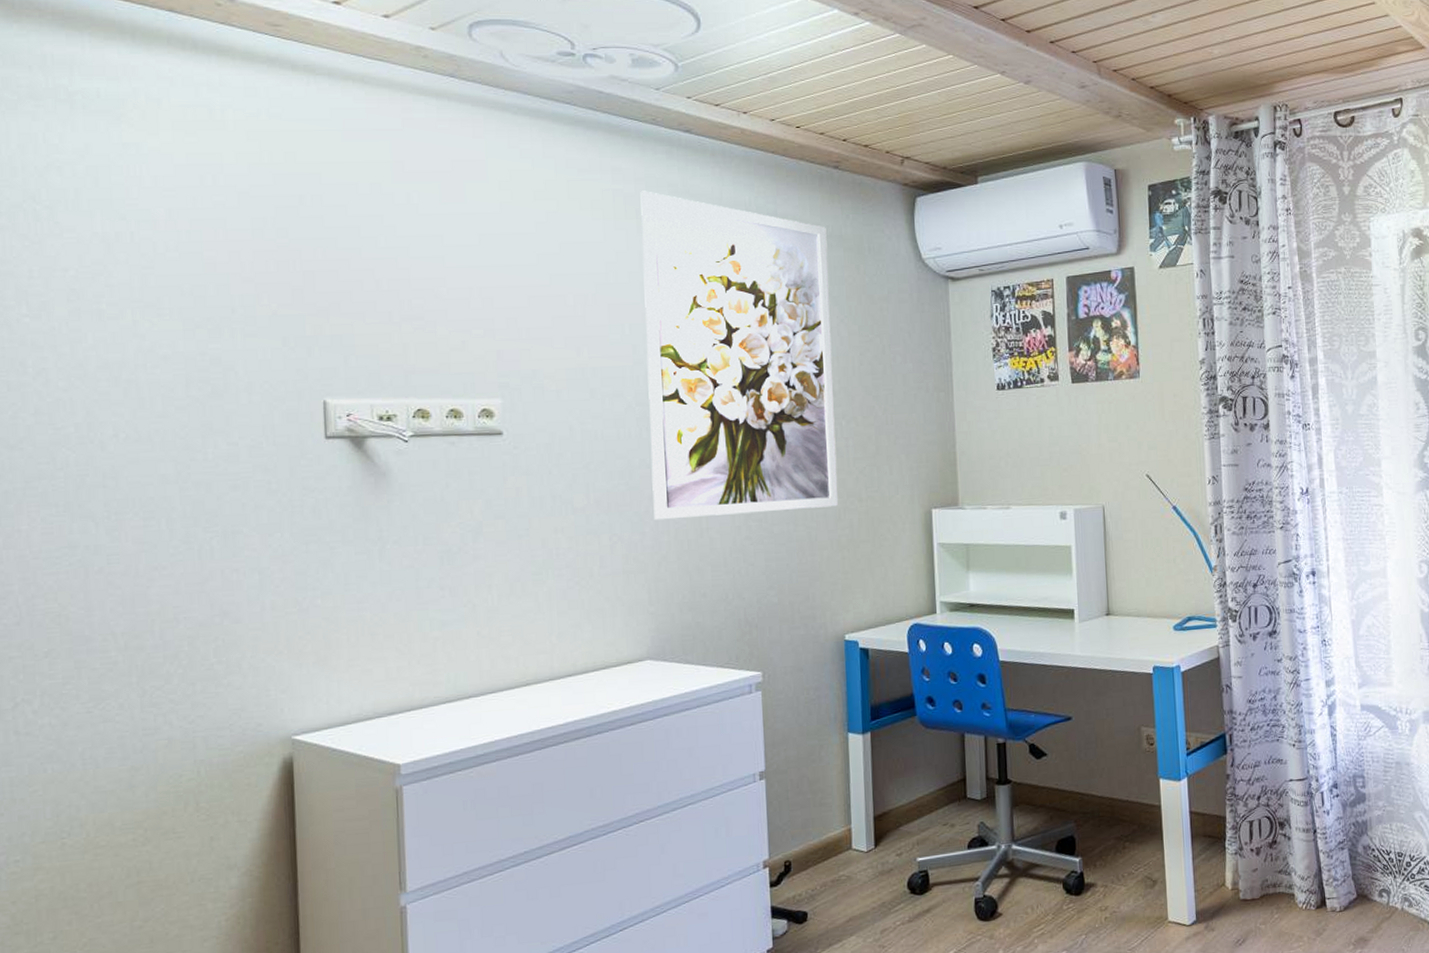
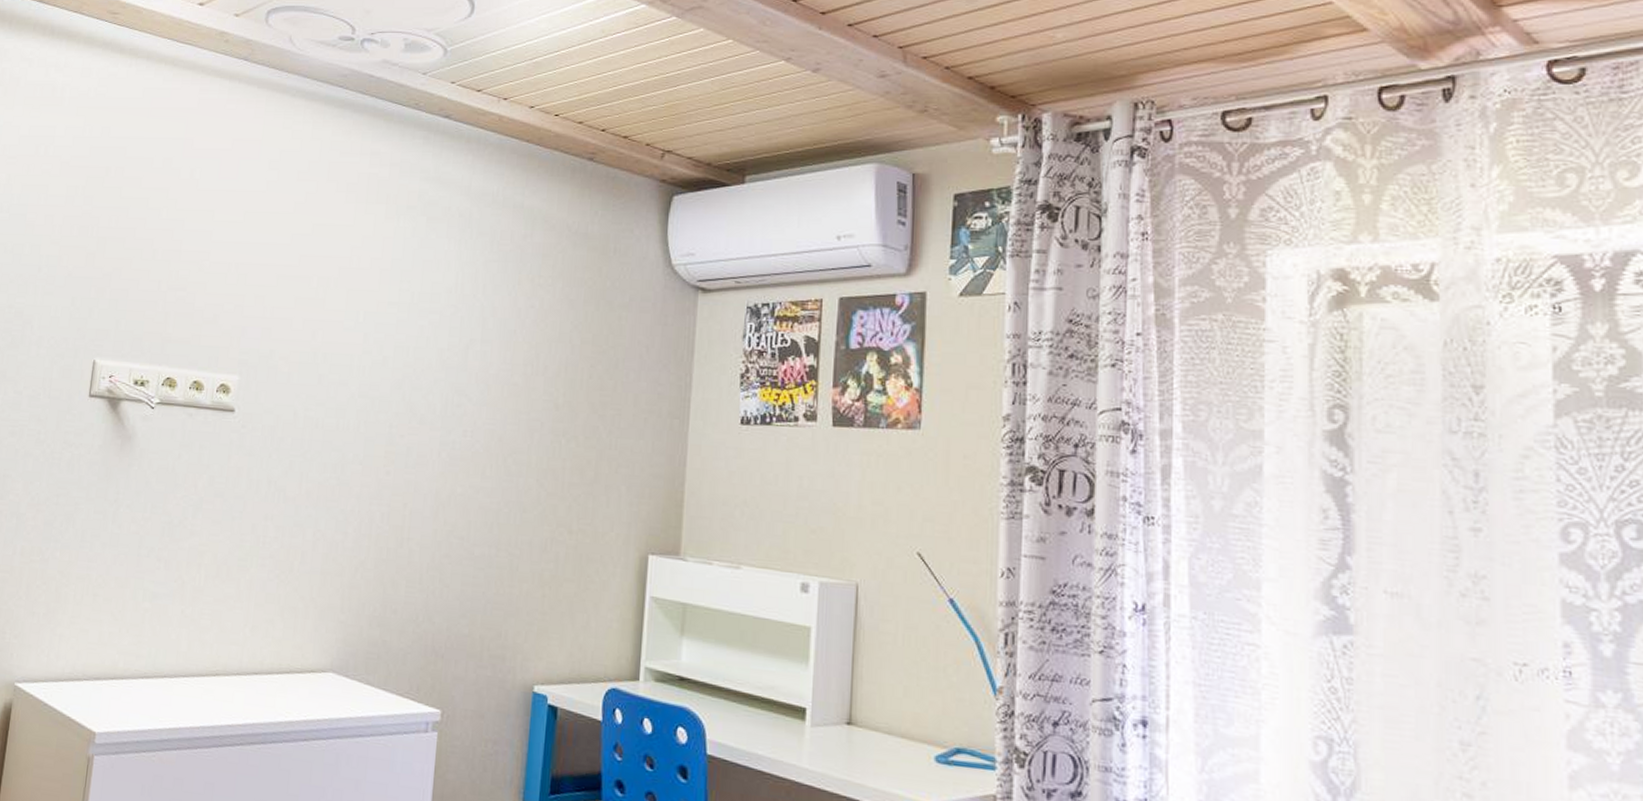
wall art: present [640,191,838,520] -> none [358,176,572,535]

